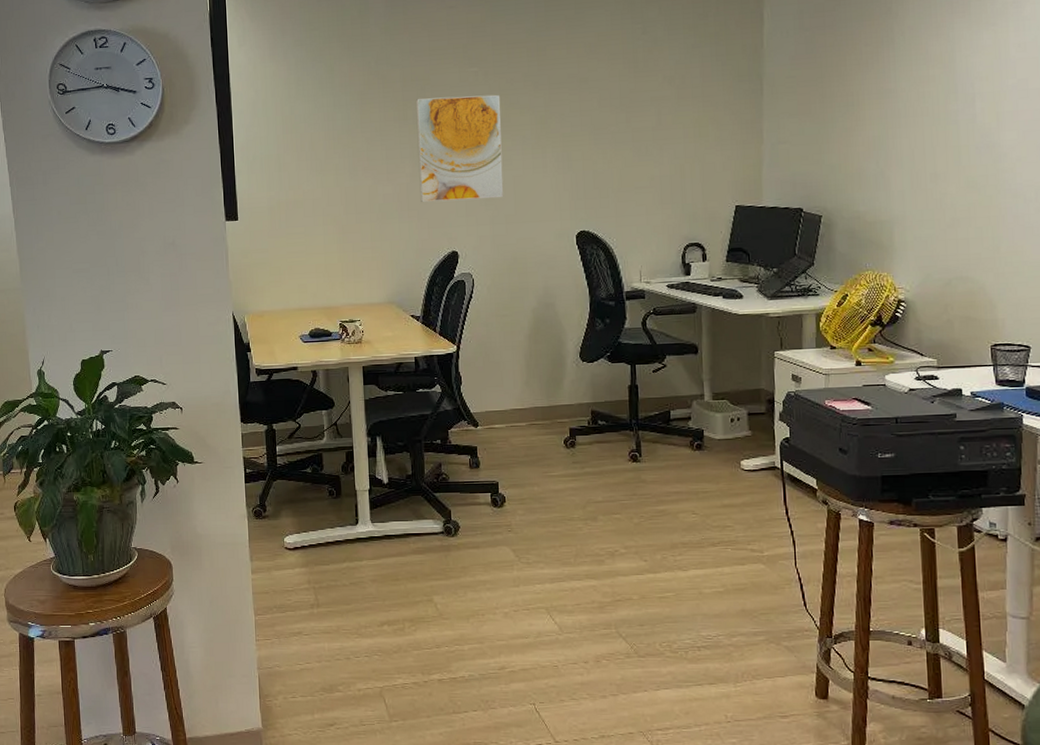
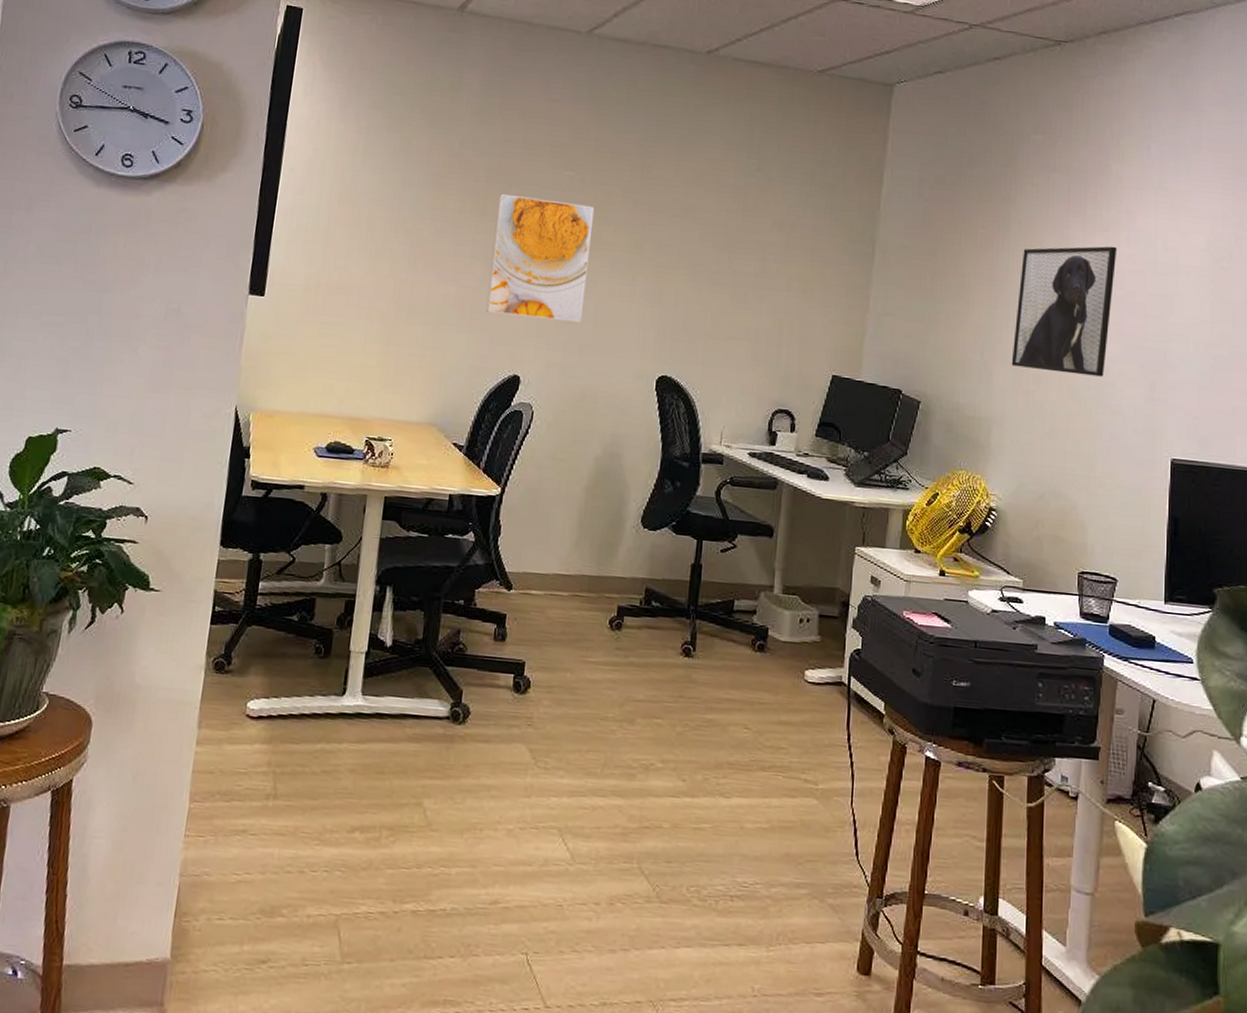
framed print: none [907,38,1006,169] -> present [1011,246,1117,377]

